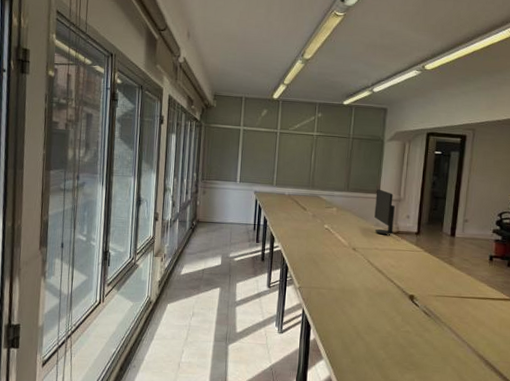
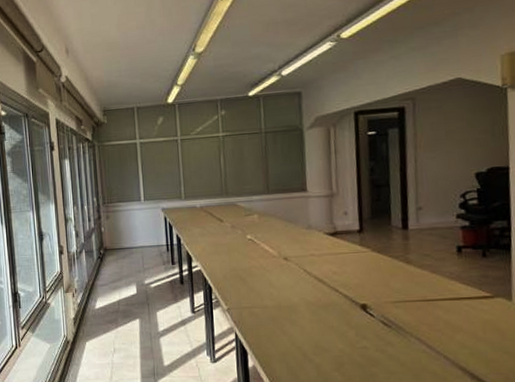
computer monitor: present [374,189,395,235] -> none [302,186,330,237]

